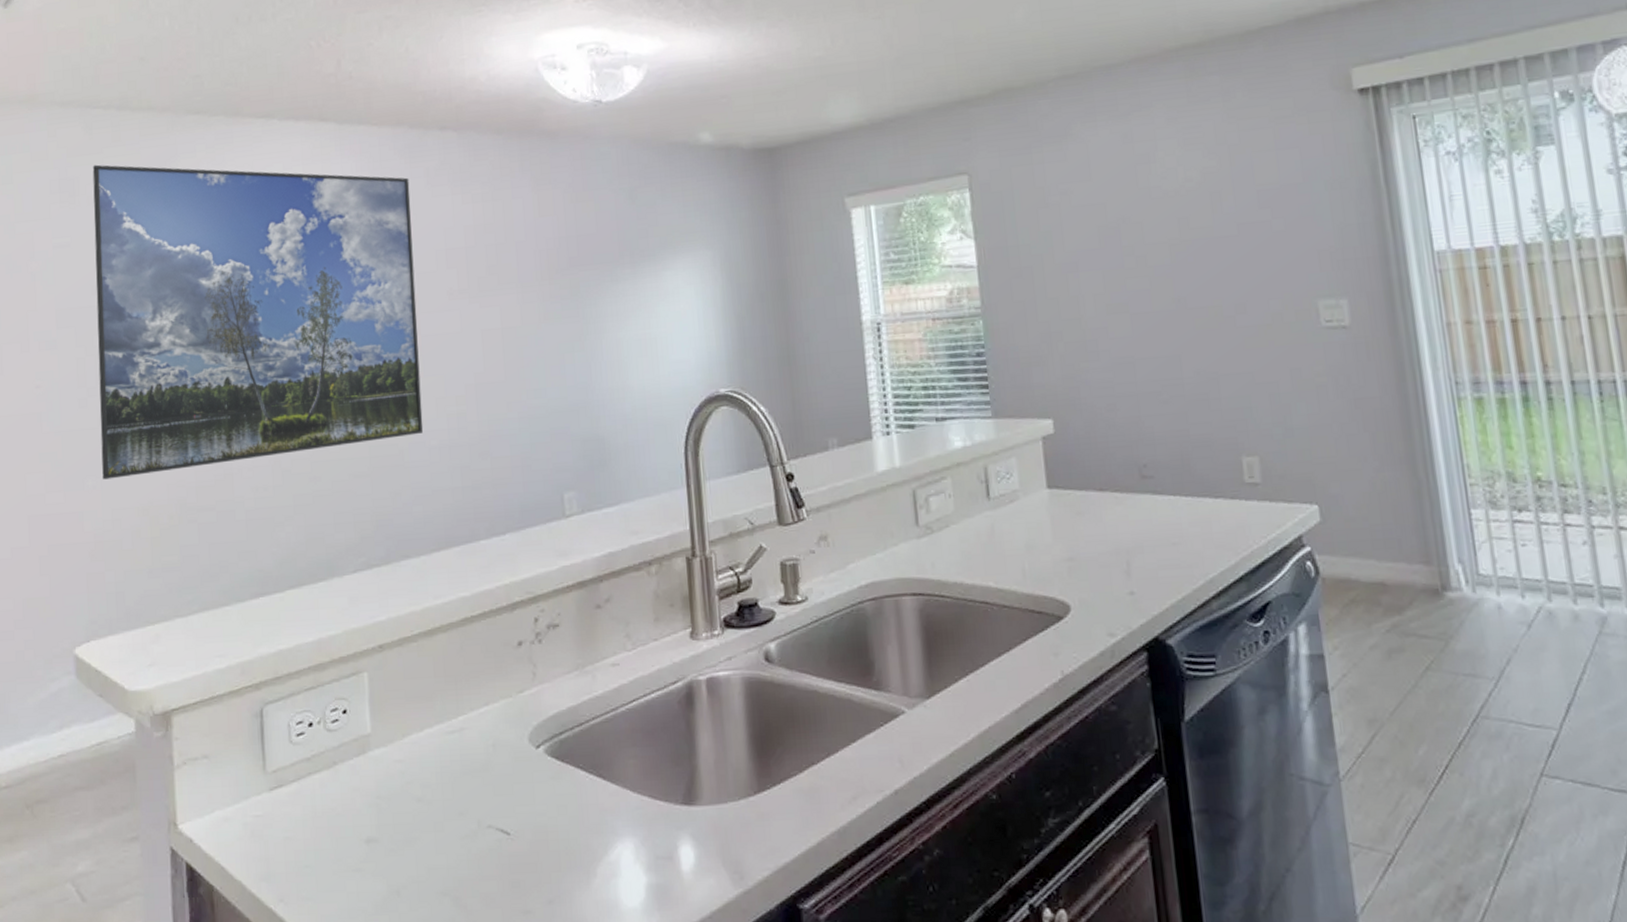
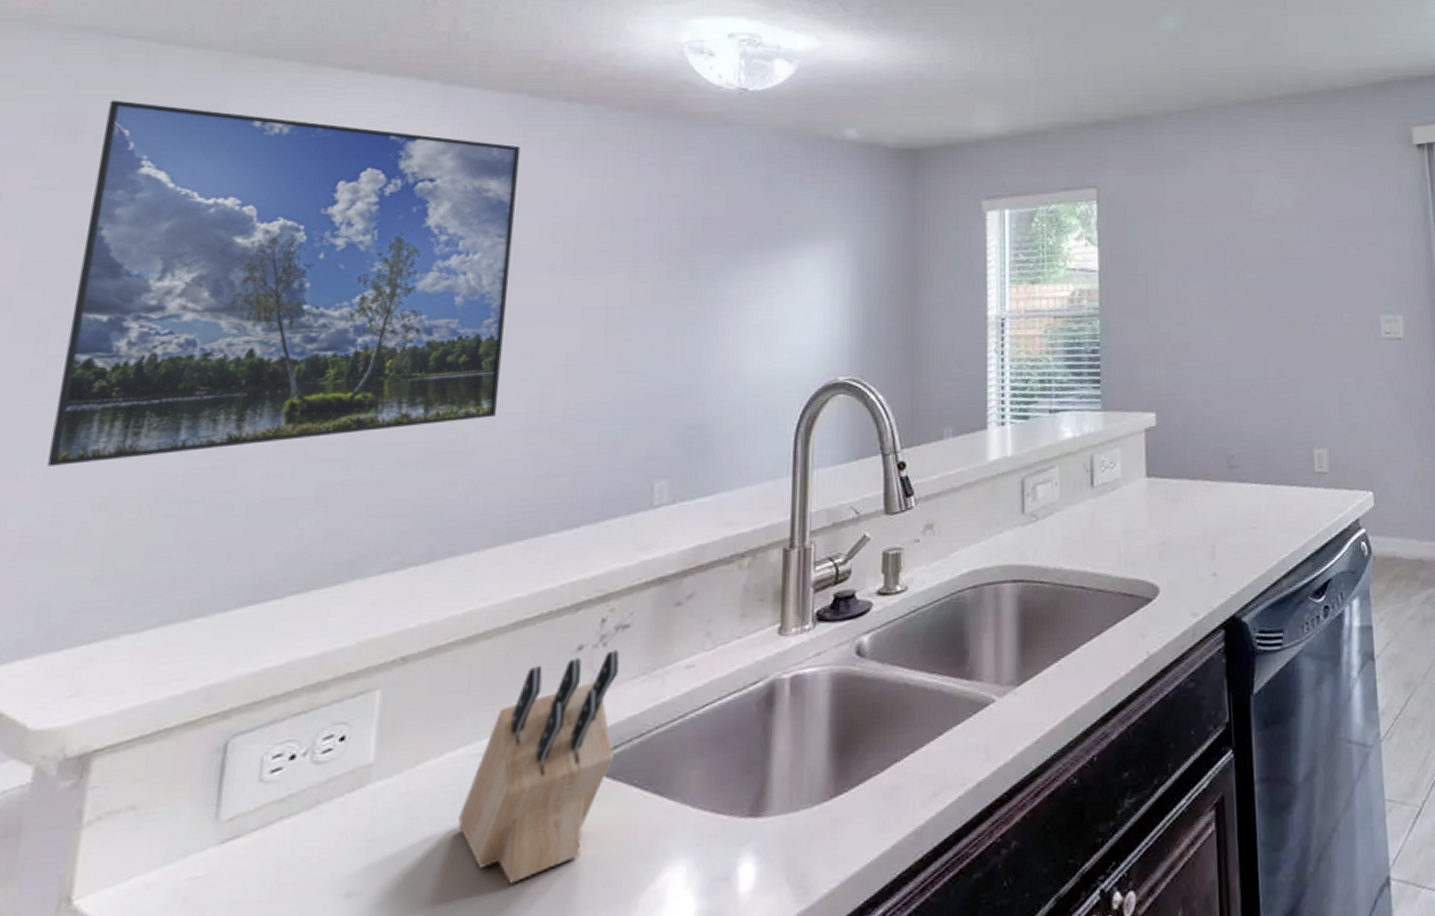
knife block: none [442,646,560,844] -> present [458,649,620,884]

